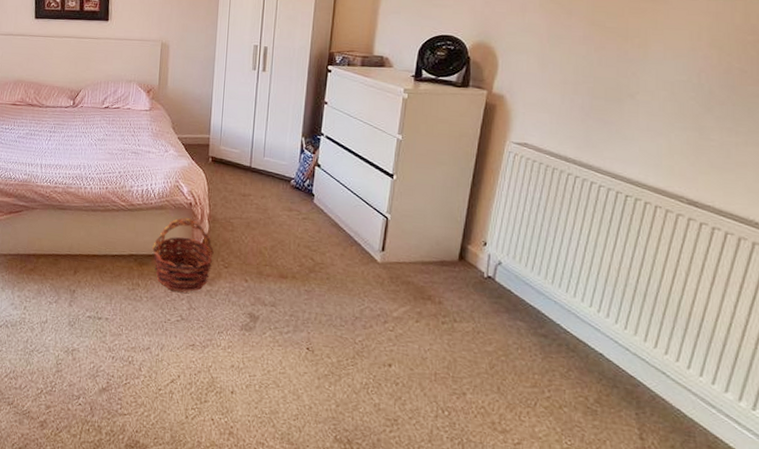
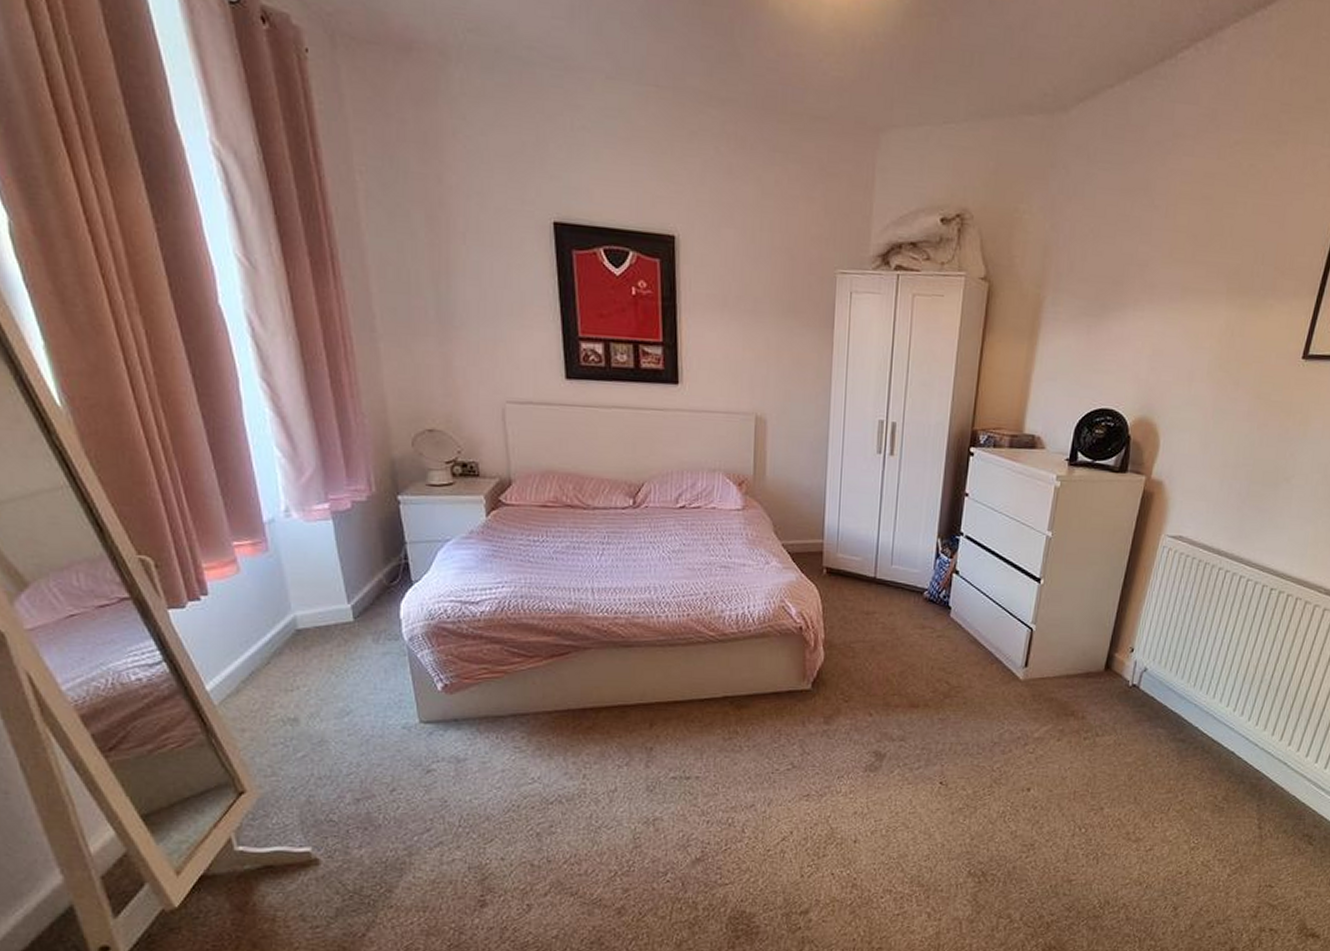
basket: present [151,218,214,293] -> none [752,646,831,736]

